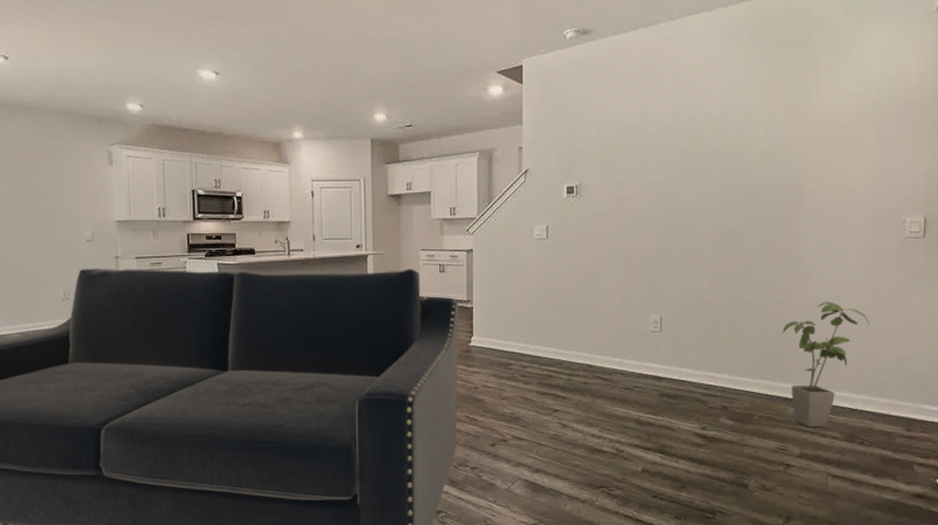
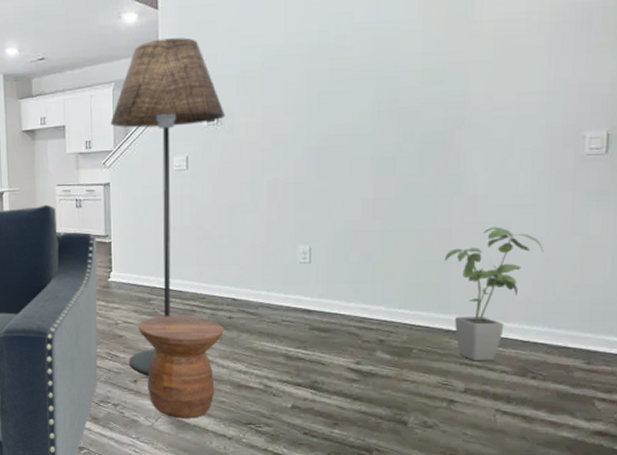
floor lamp: none [475,112,584,440] -> present [110,37,226,376]
side table: none [497,380,579,482] -> present [138,315,224,419]

